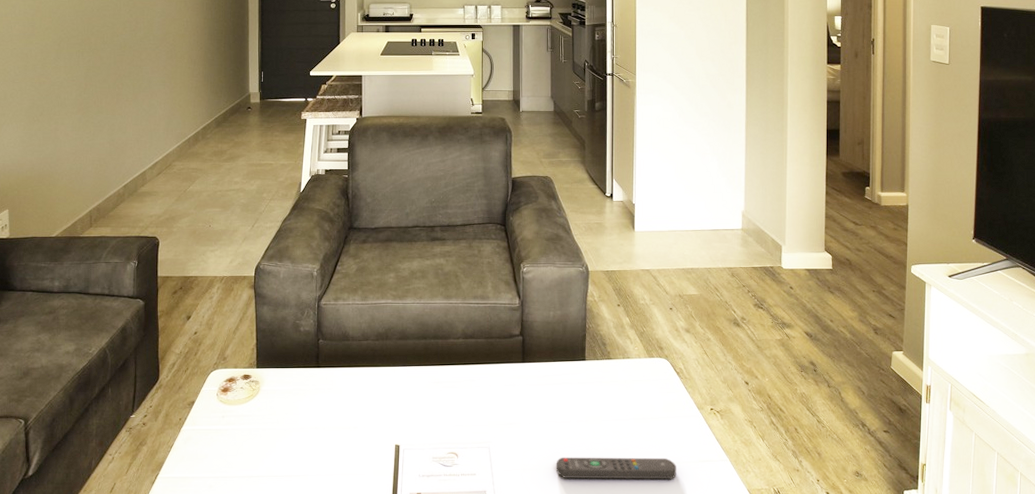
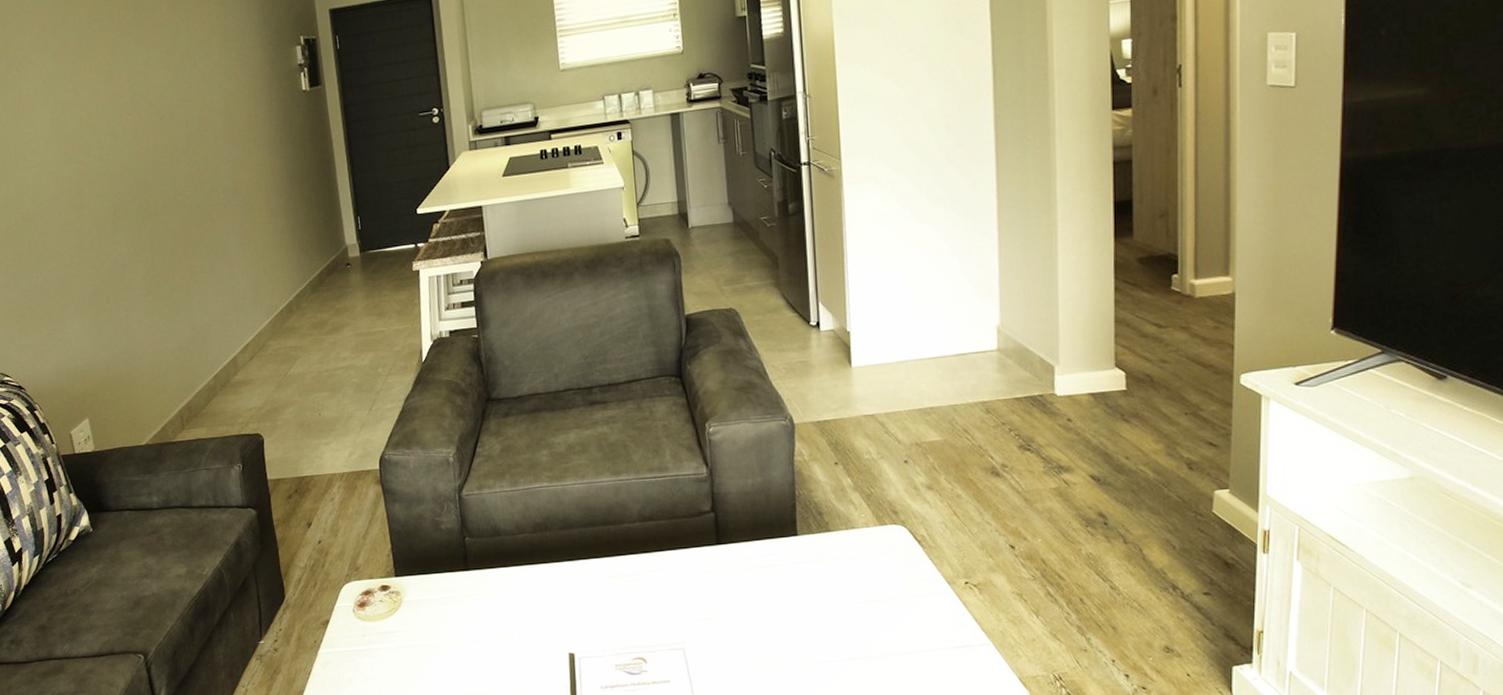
remote control: present [556,457,676,480] -> none [768,646,924,680]

